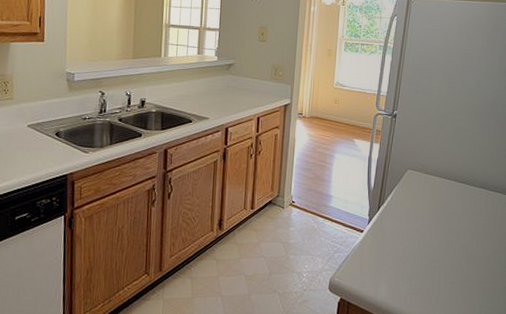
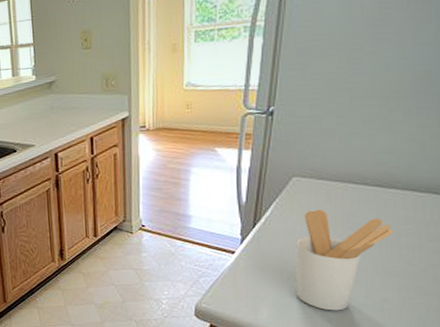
utensil holder: none [406,198,474,287] -> present [295,209,394,311]

